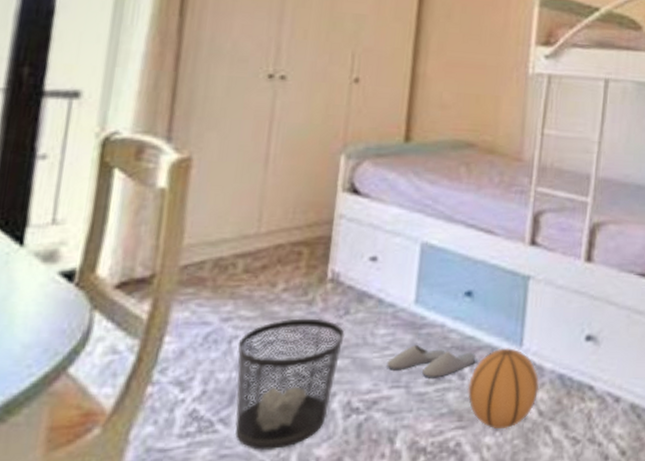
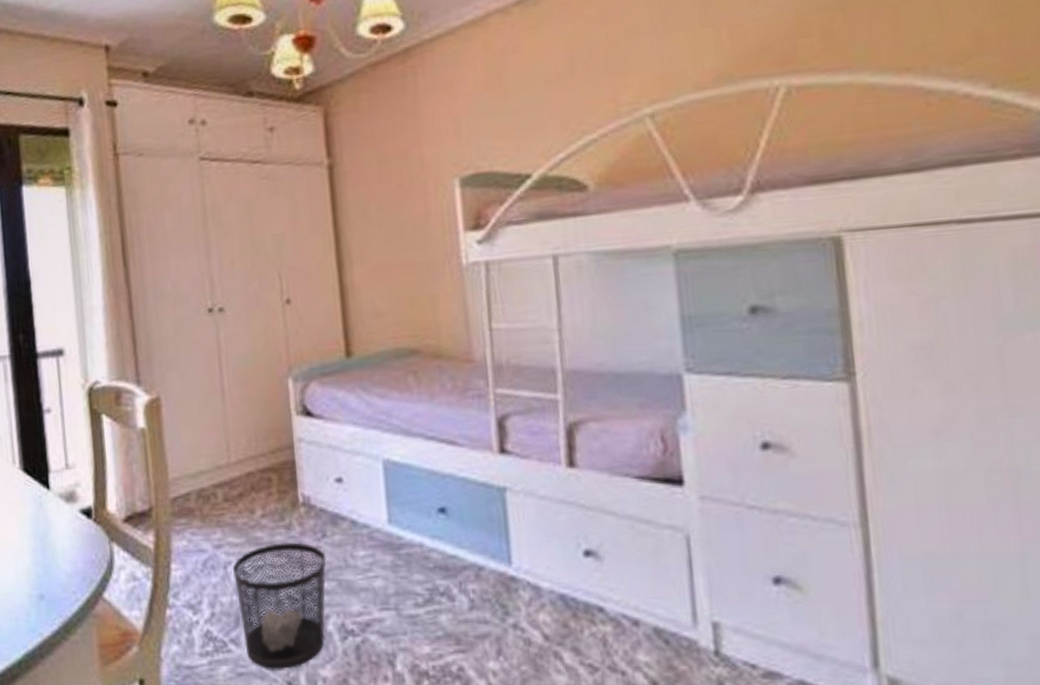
slippers: present [387,344,477,378] -> none [372,565,464,600]
basketball: present [467,348,540,429] -> none [459,567,540,654]

